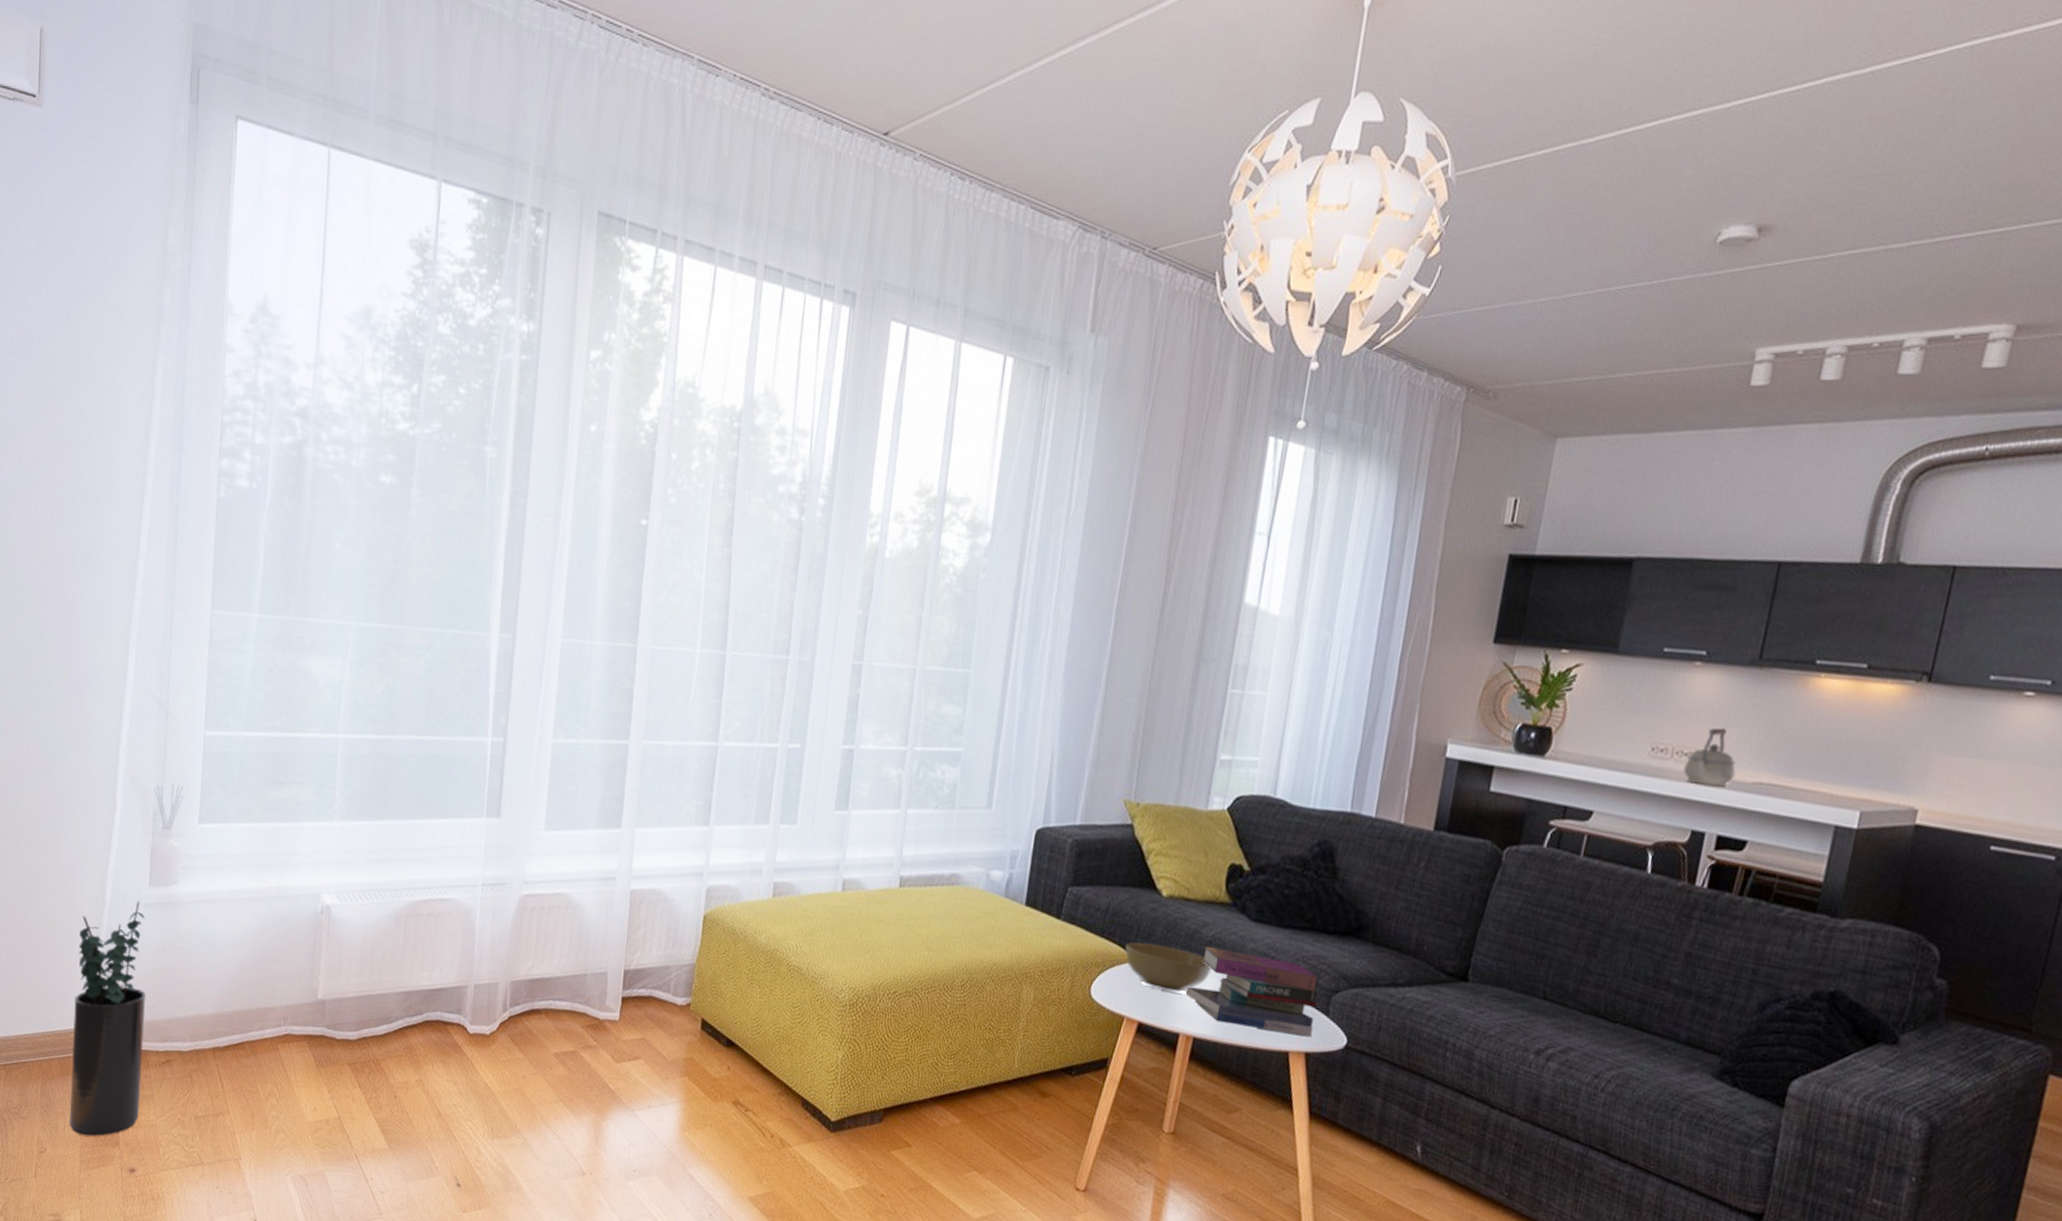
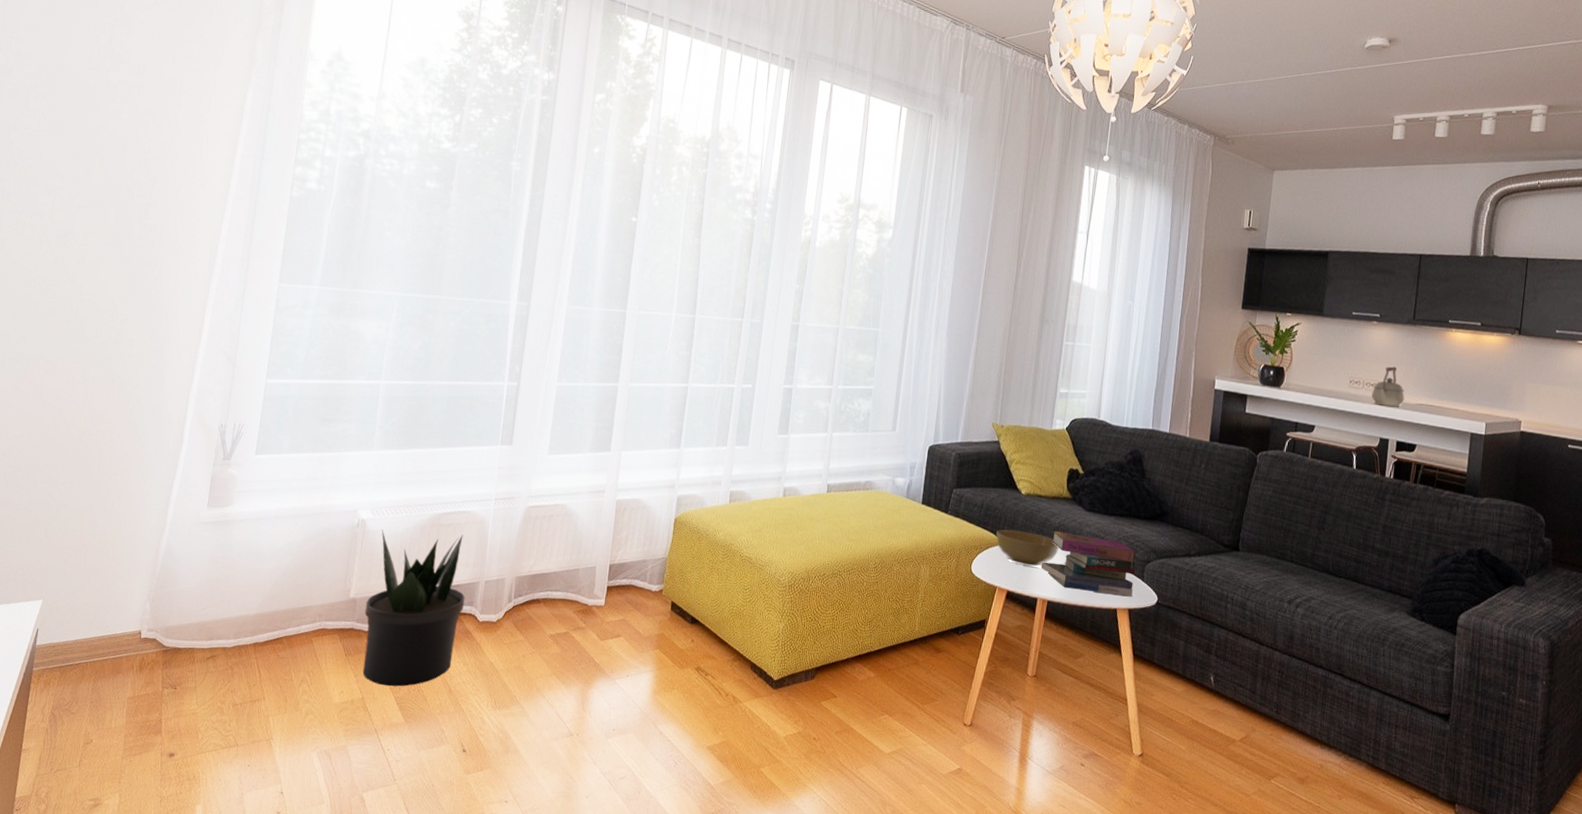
vase: present [69,901,146,1136] -> none [116,520,202,726]
planter: none [335,917,452,1106] -> present [362,529,465,687]

